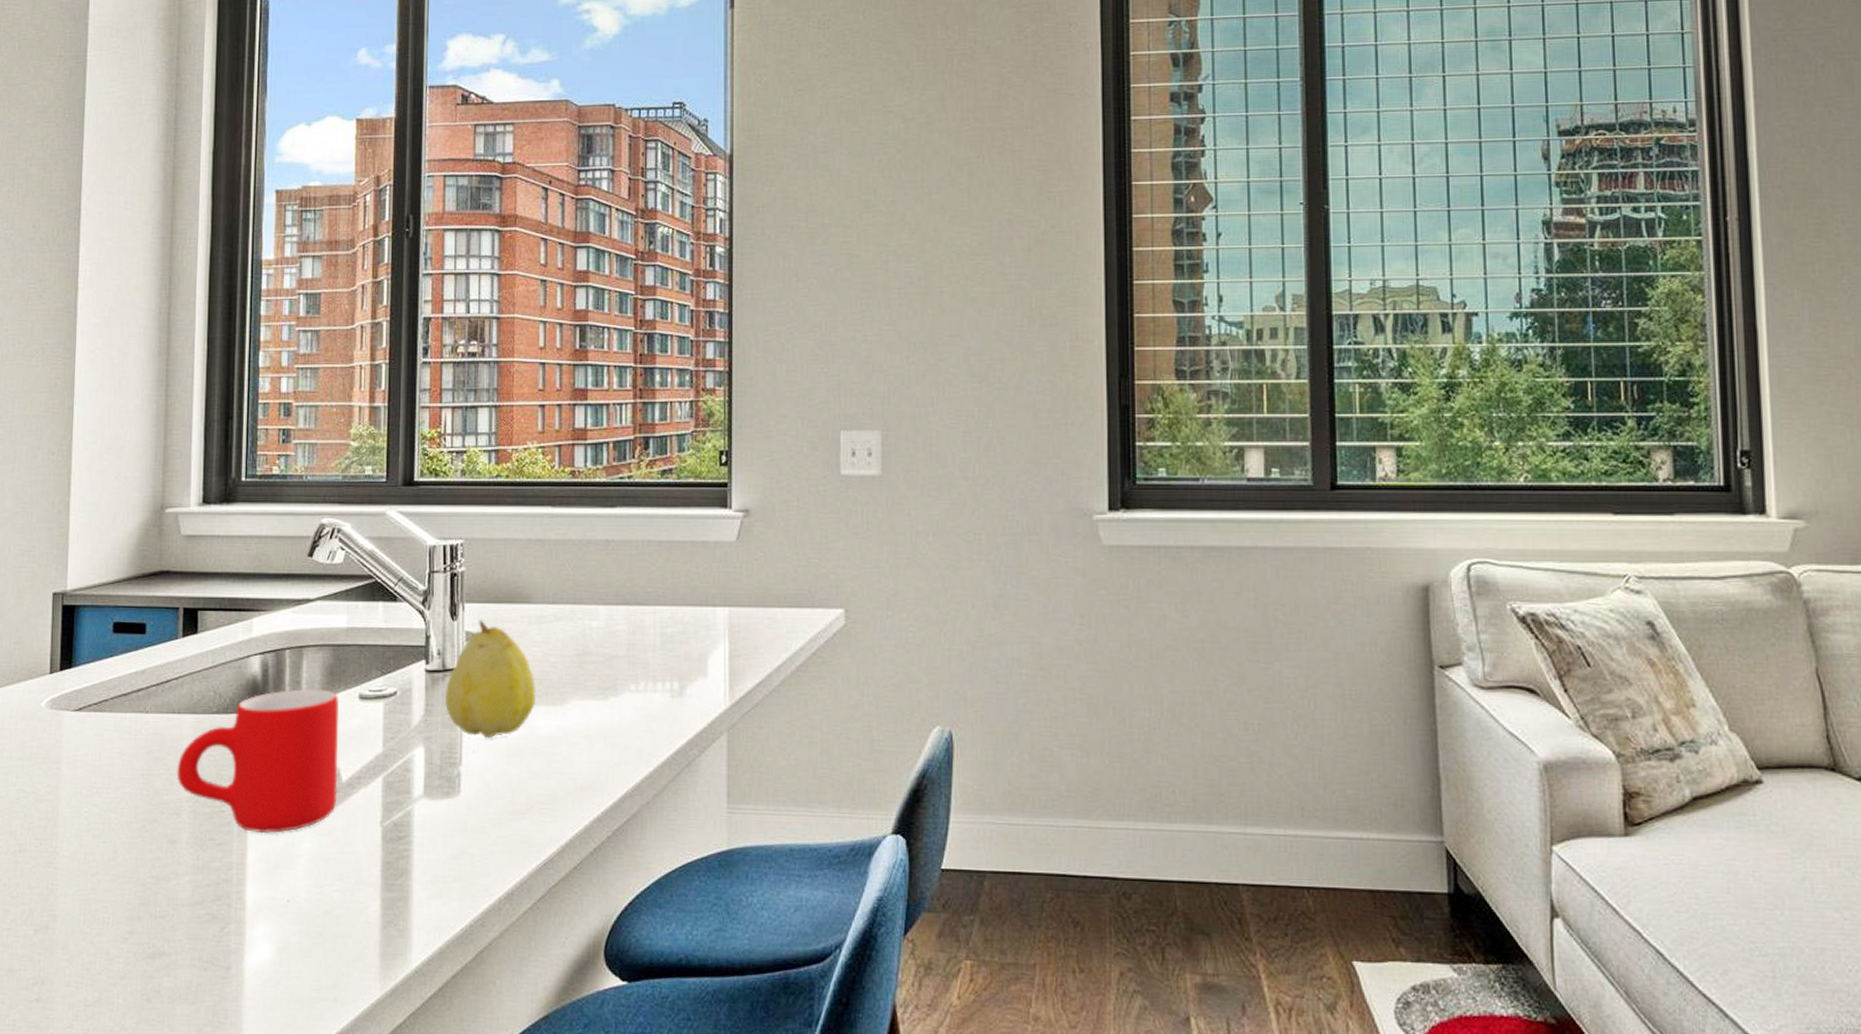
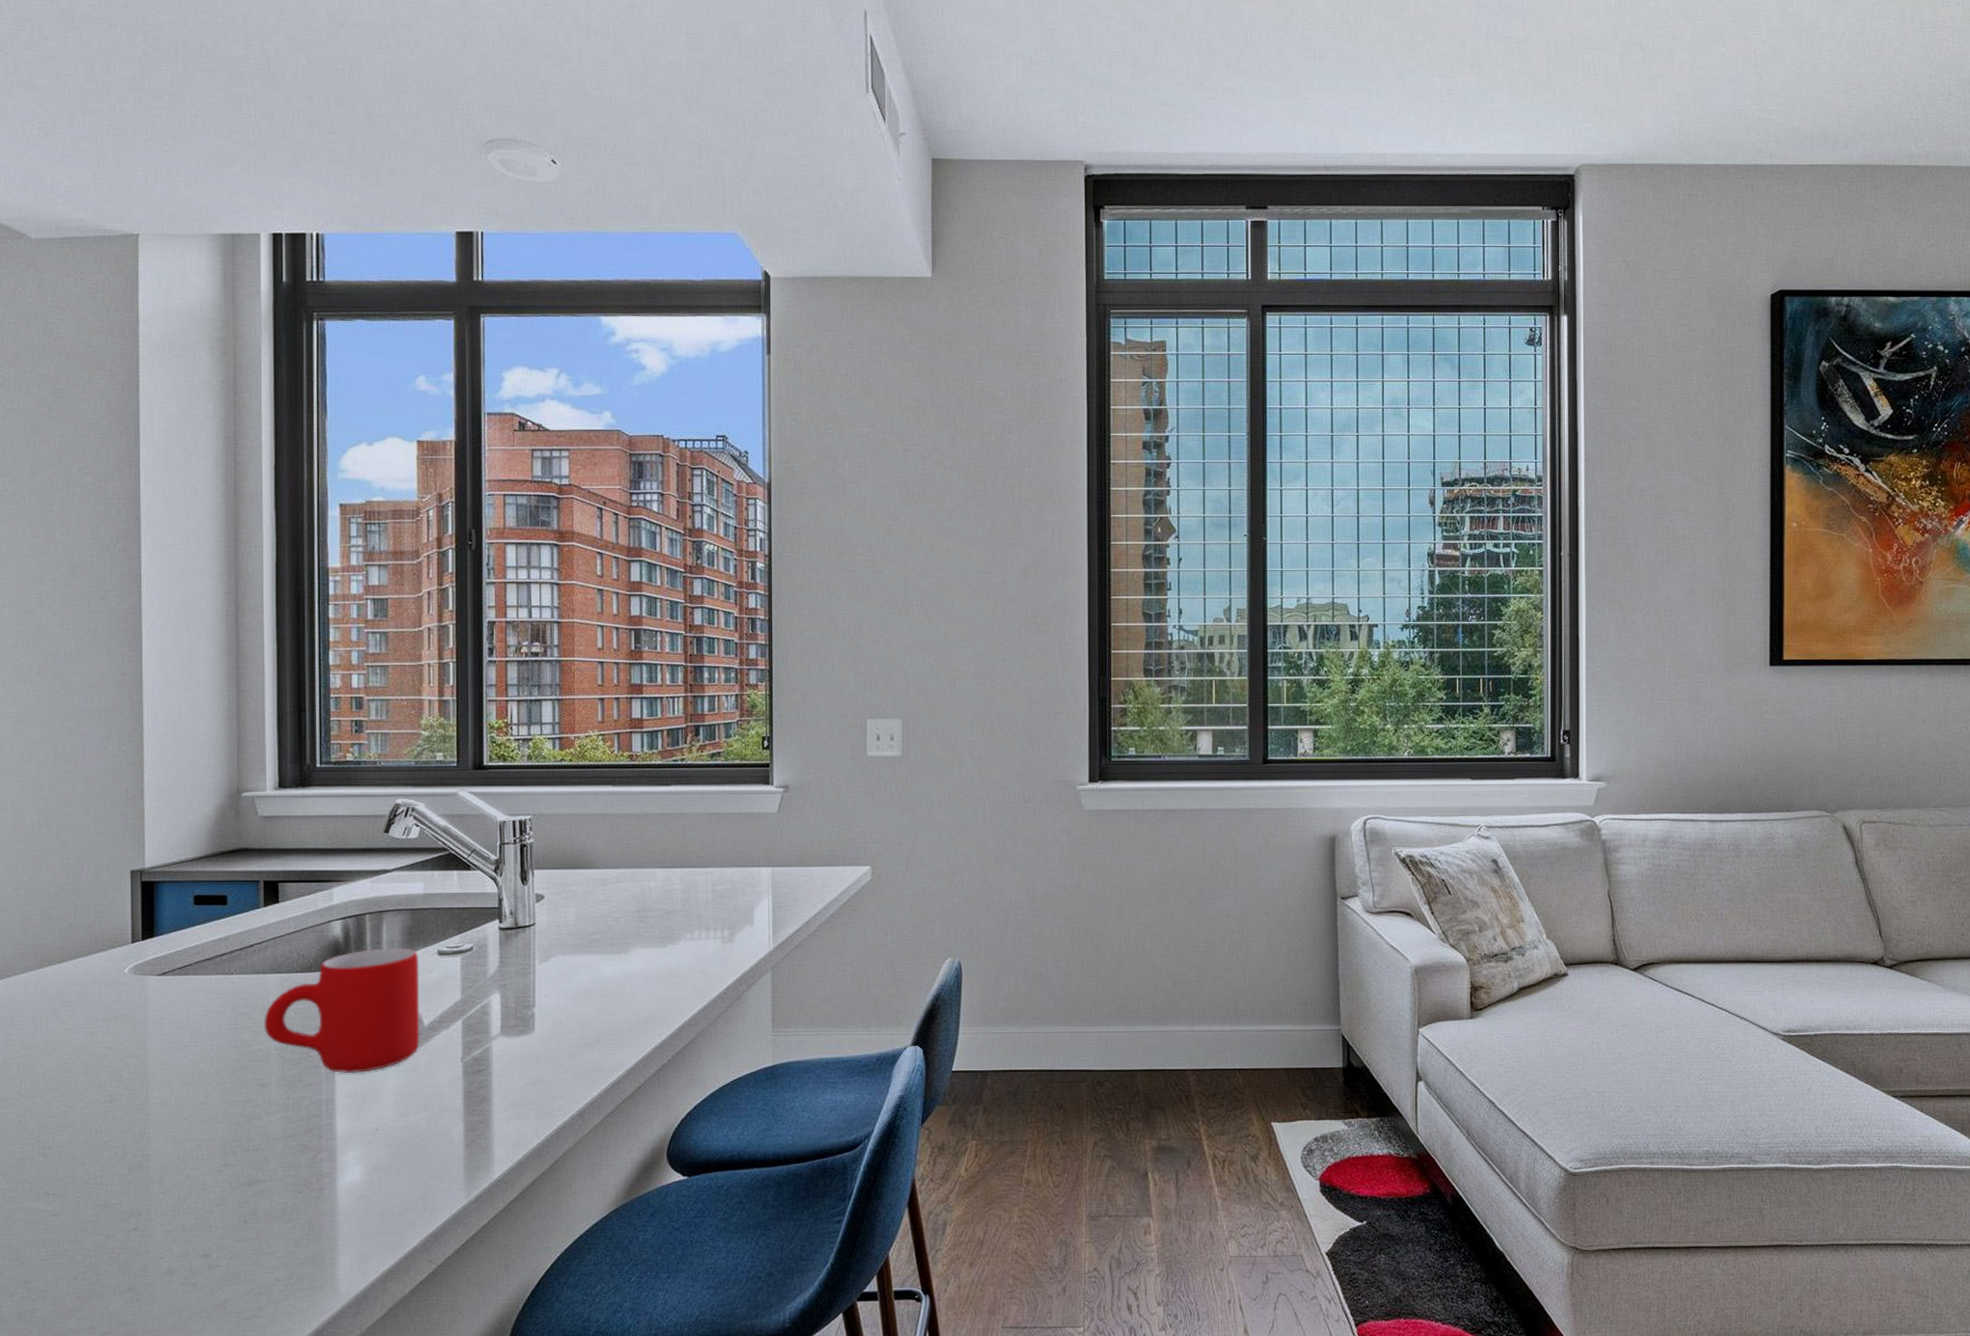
fruit: present [444,620,537,738] -> none [517,884,602,983]

